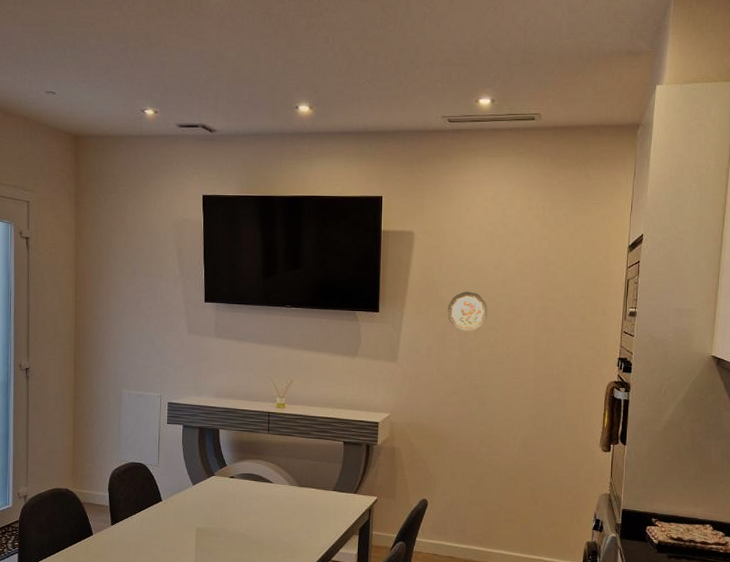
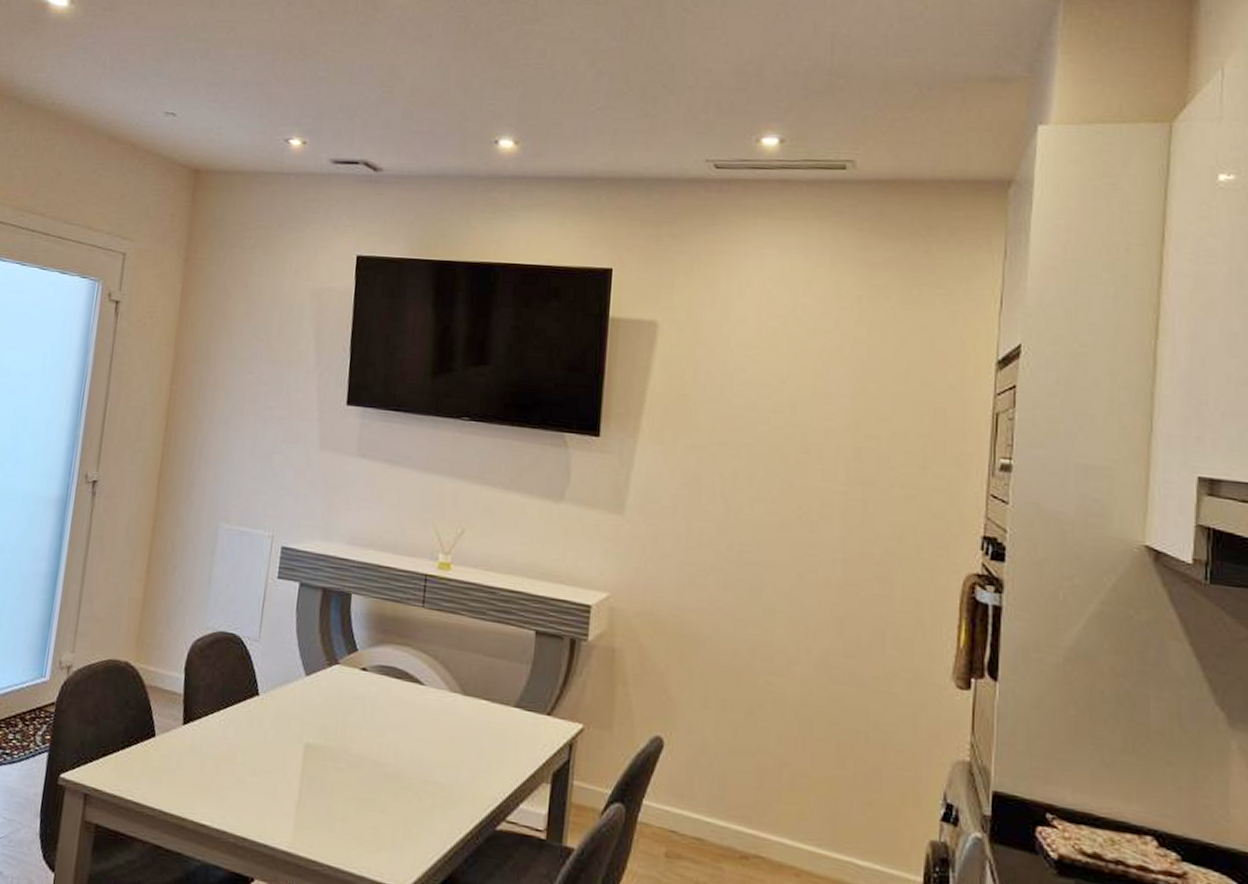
decorative plate: present [447,291,487,332] -> none [704,414,768,477]

